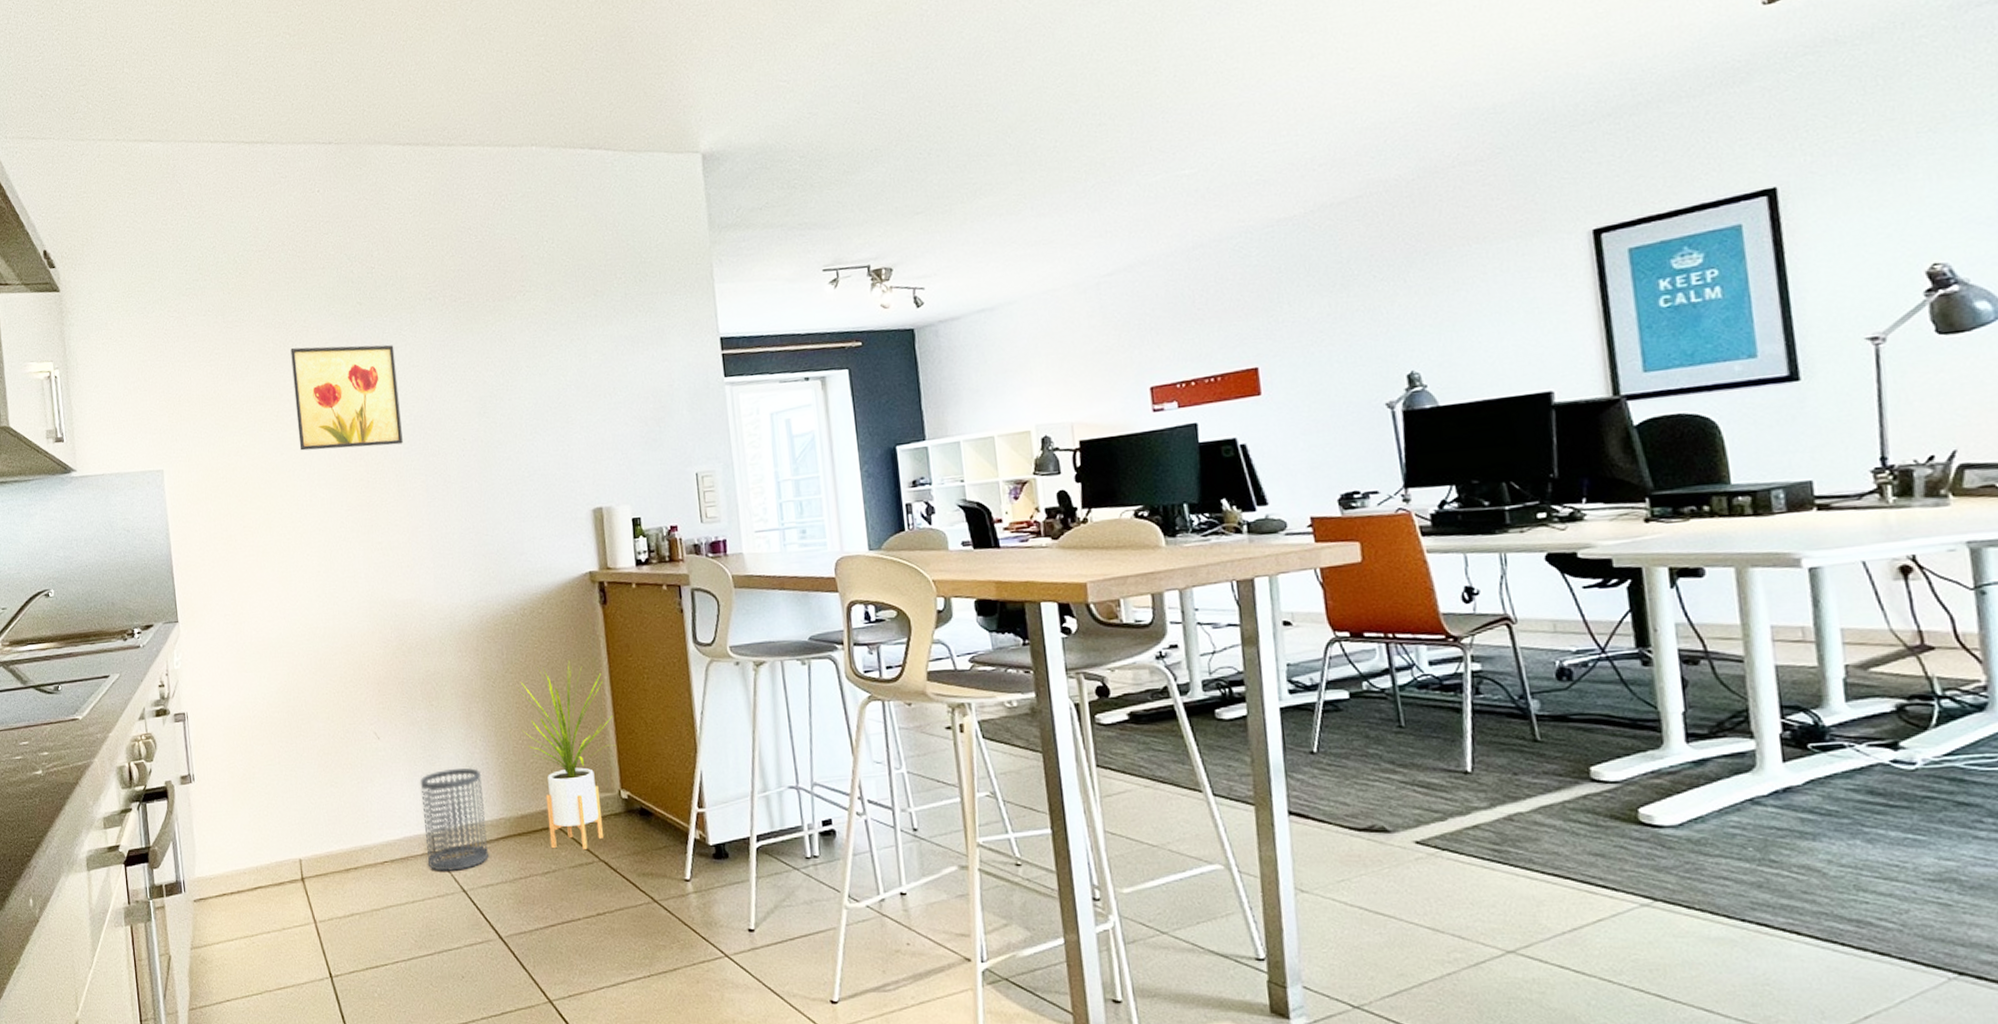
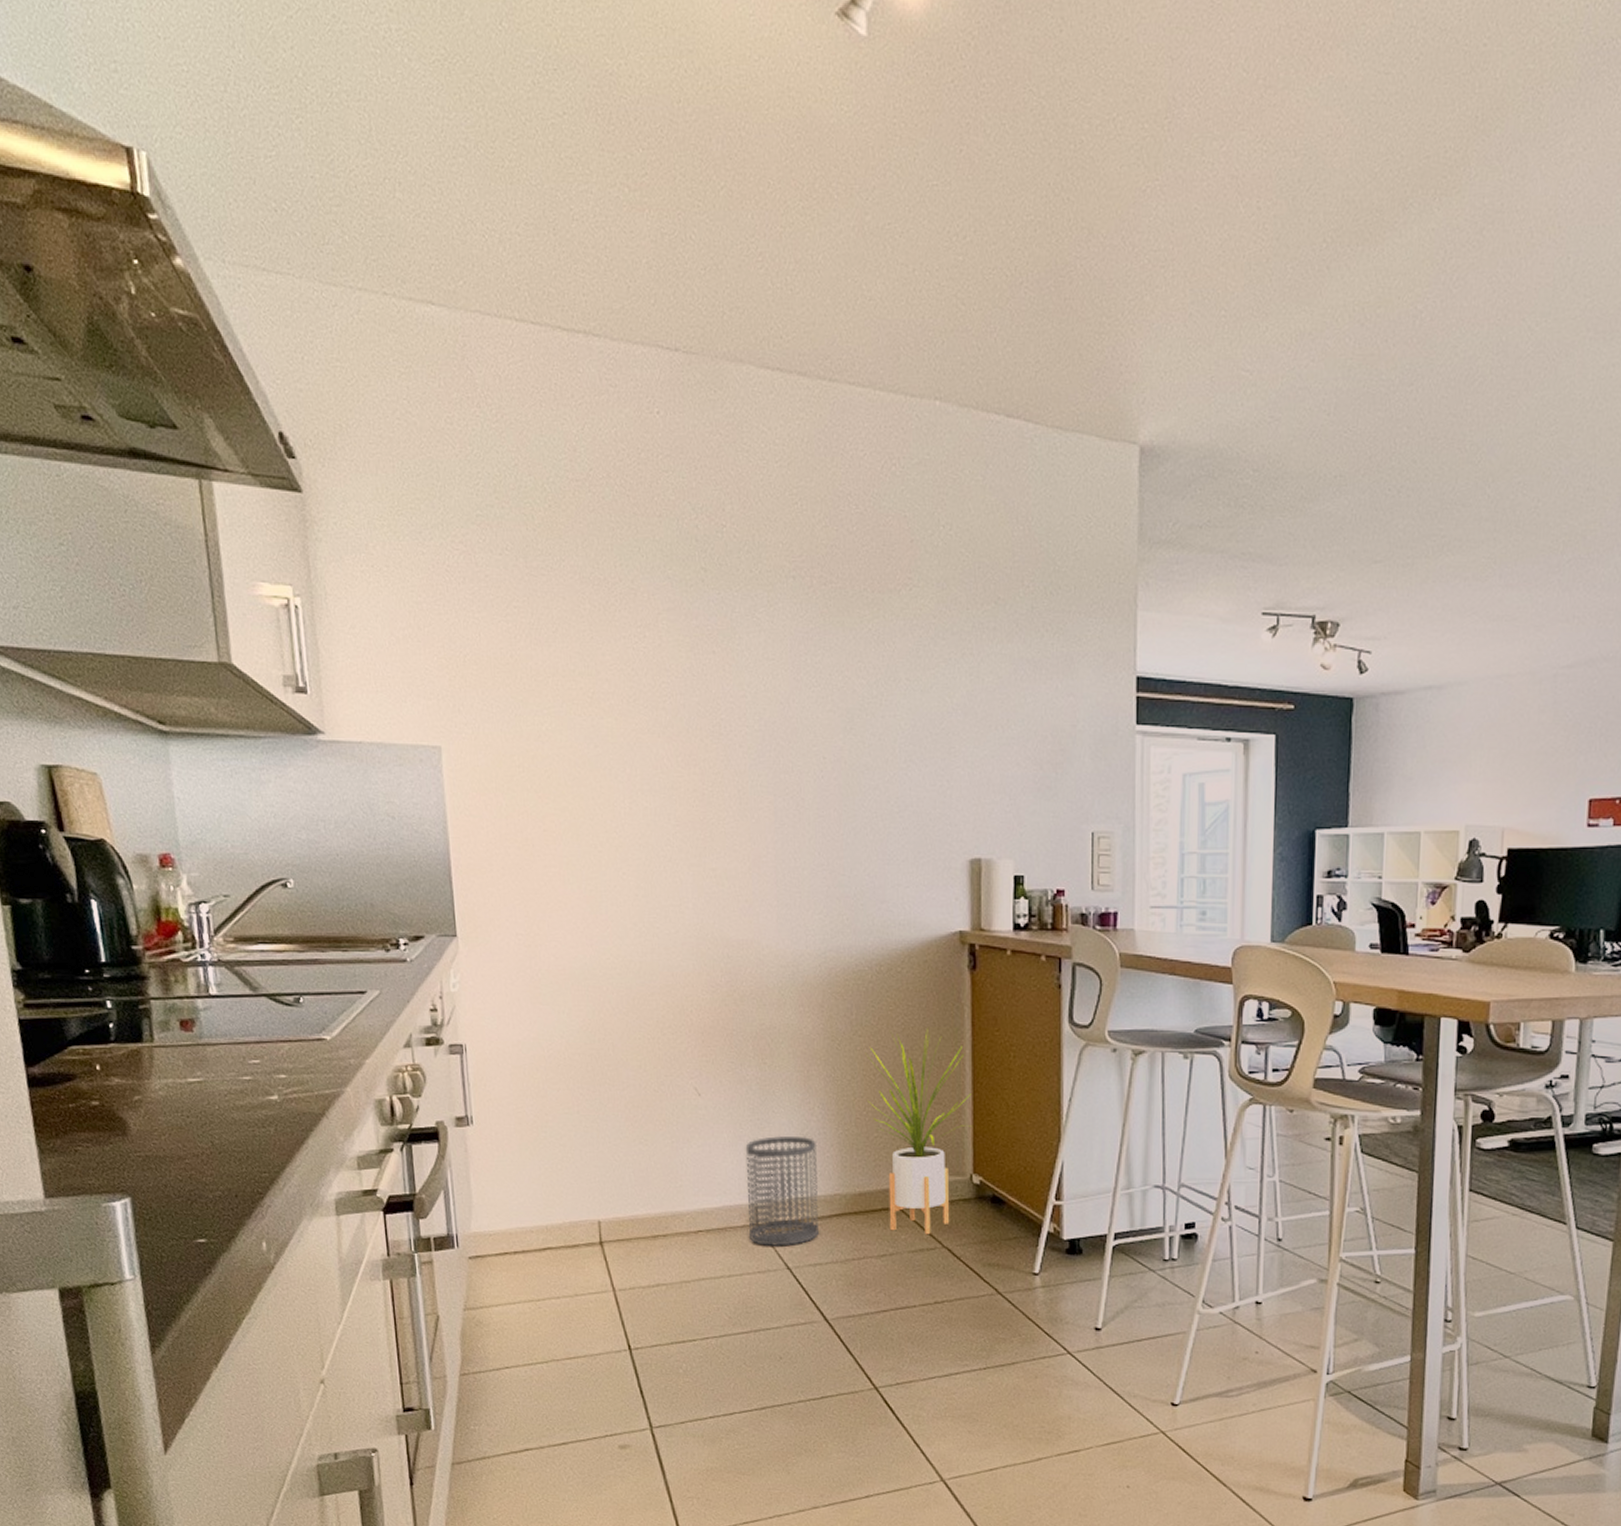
wall art: present [290,344,403,451] -> none [612,615,749,753]

